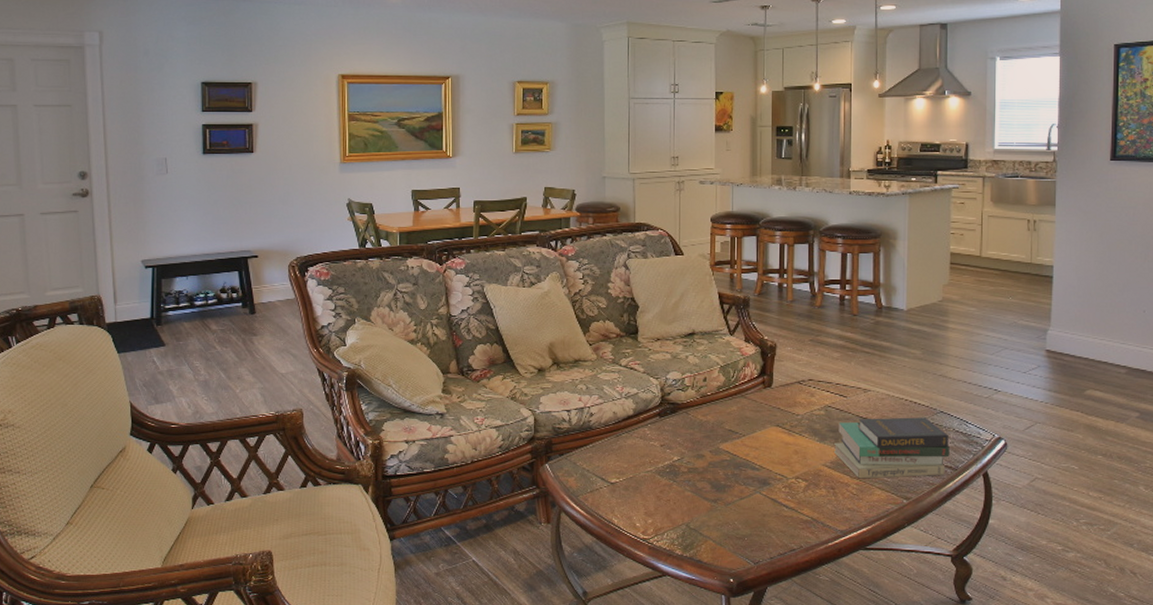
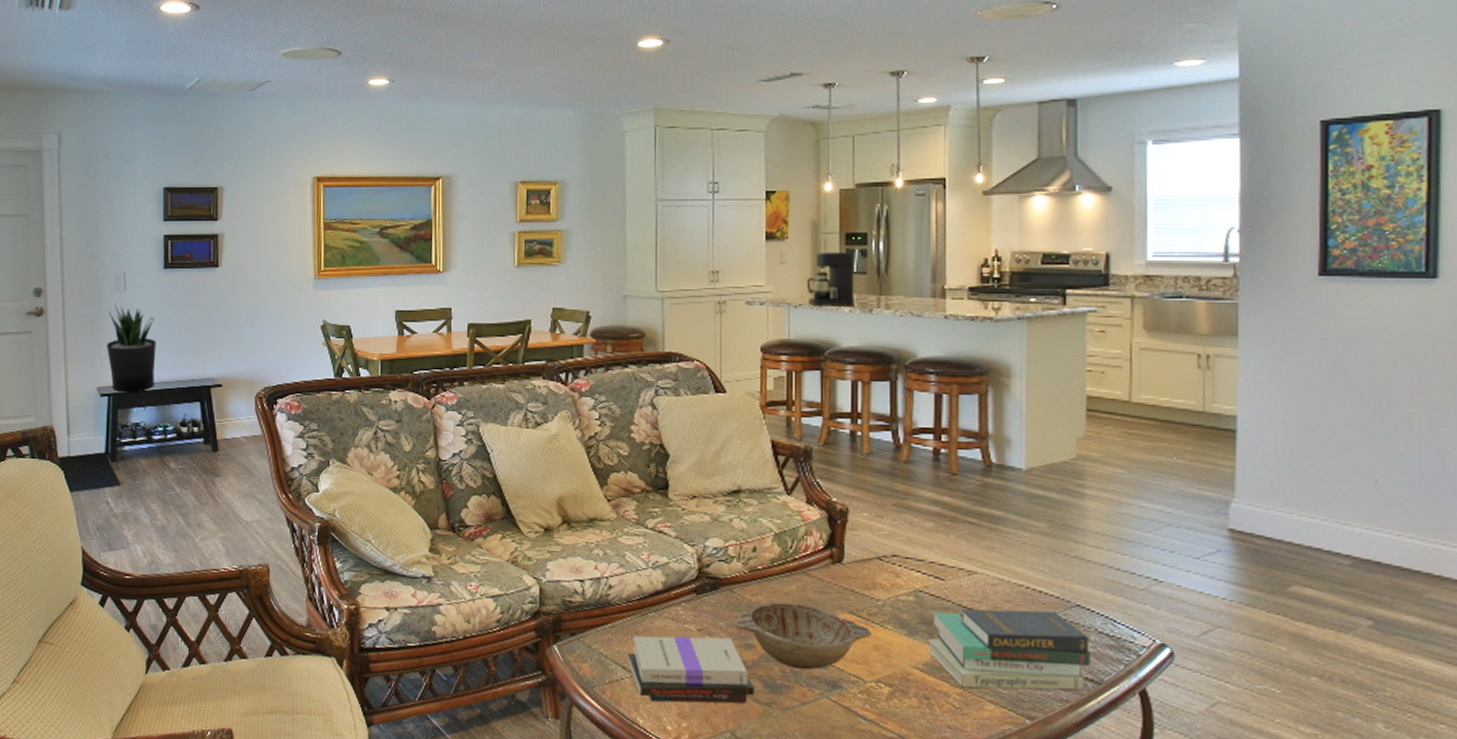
planter: none [150,186,197,264] -> present [107,304,156,393]
books: none [605,450,704,505] -> present [627,635,755,704]
decorative bowl: none [688,421,794,472] -> present [734,602,873,670]
coffee maker: none [746,141,783,185] -> present [806,251,854,306]

